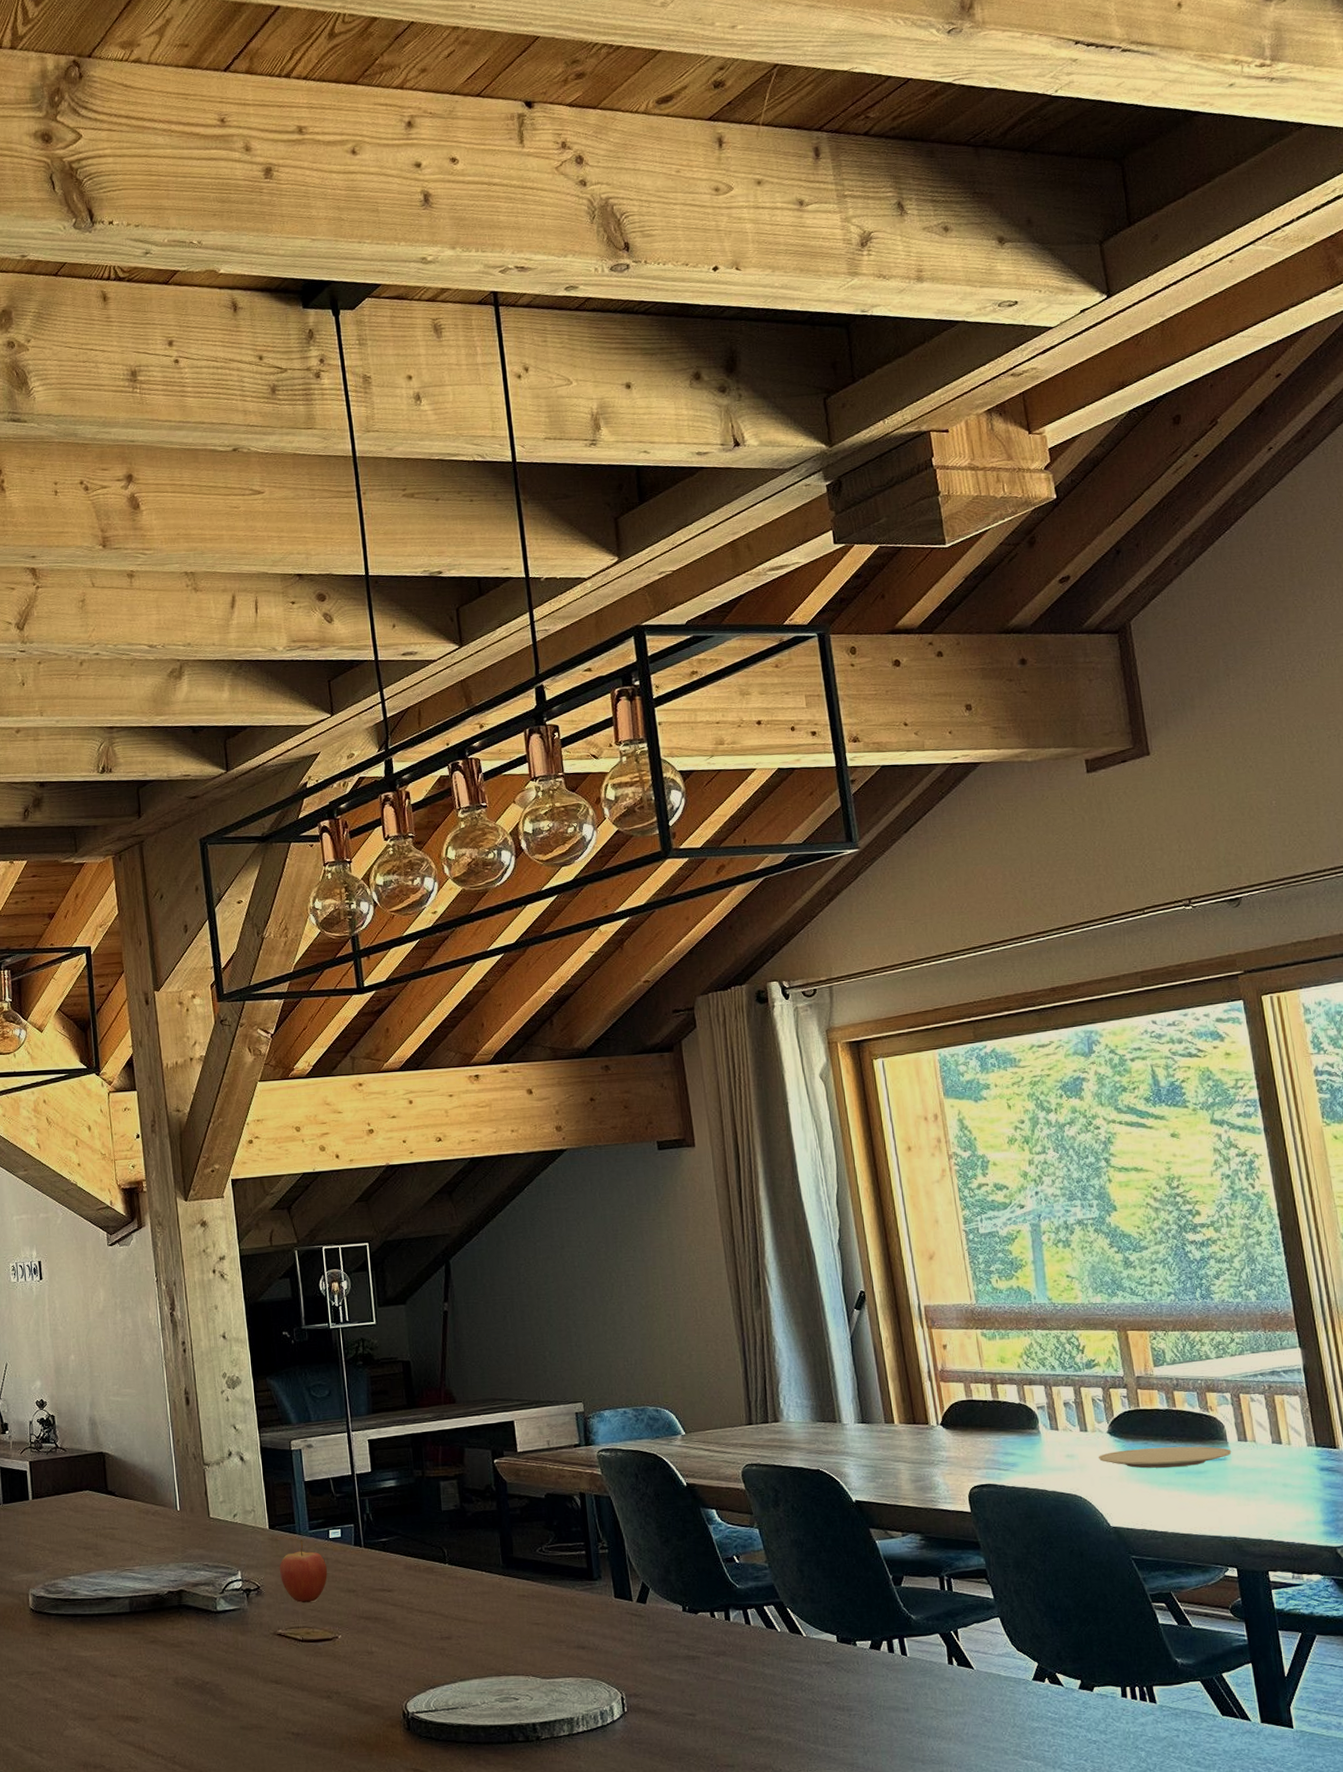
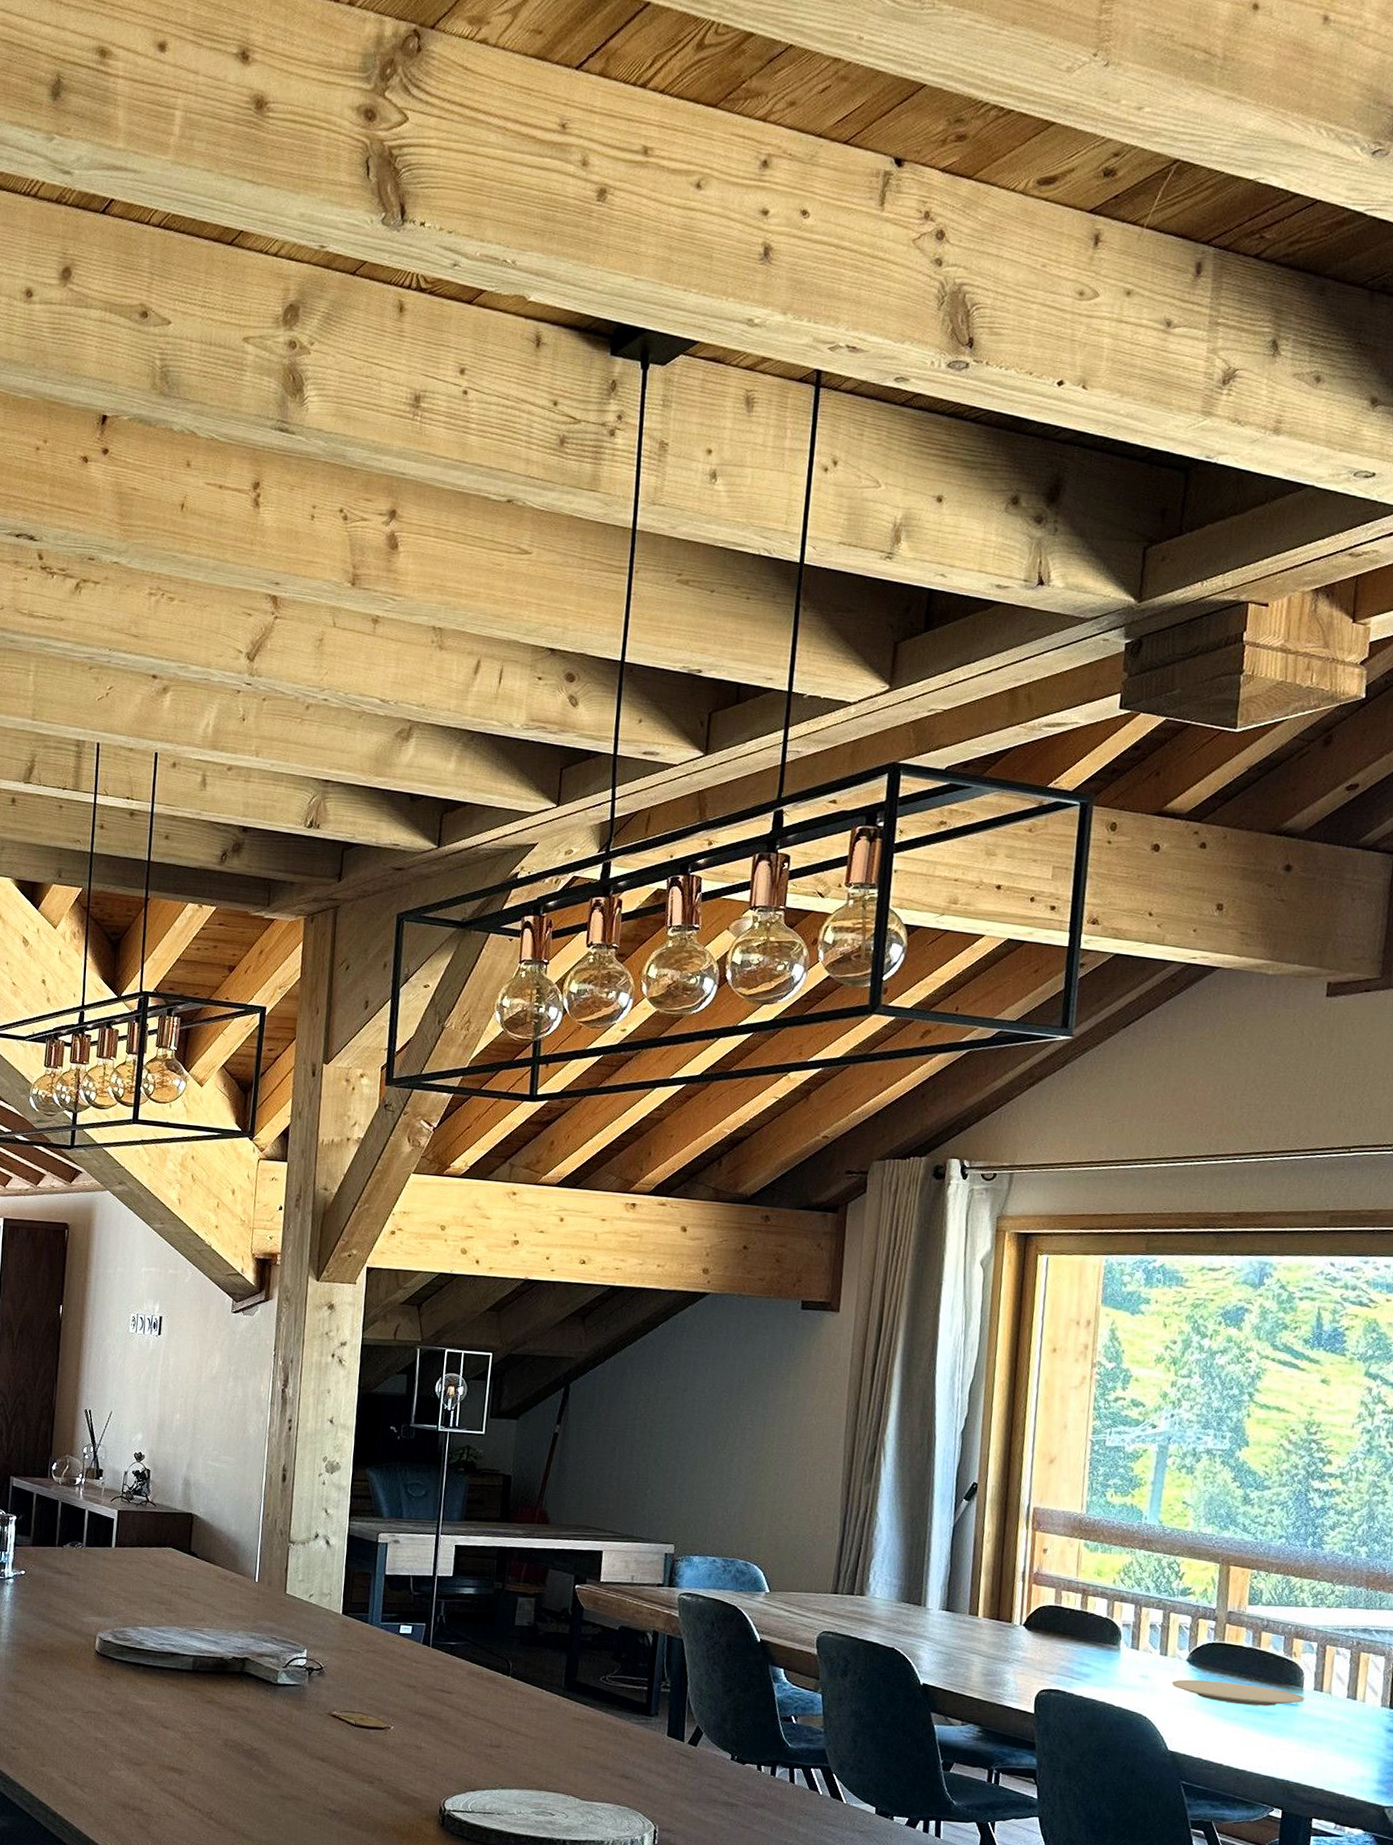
fruit: present [279,1540,327,1603] -> none [344,1629,392,1691]

